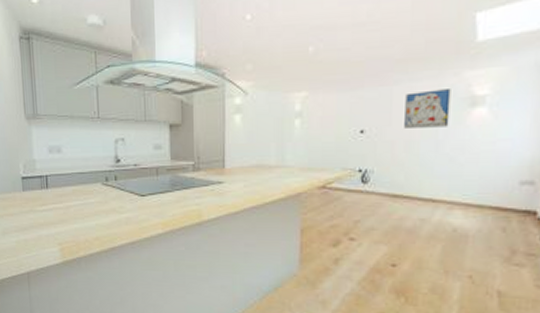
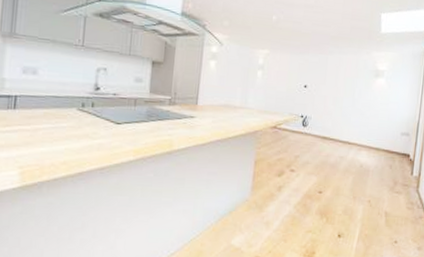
wall art: present [404,89,451,128] -> none [334,62,364,90]

